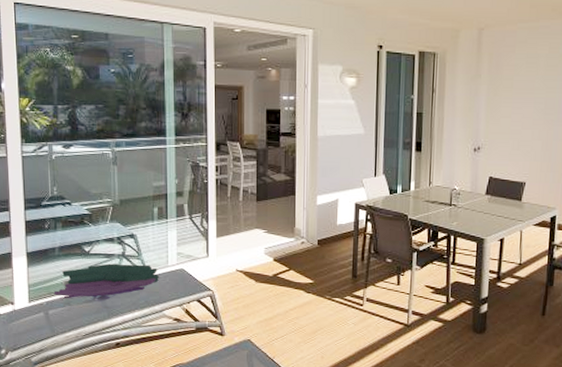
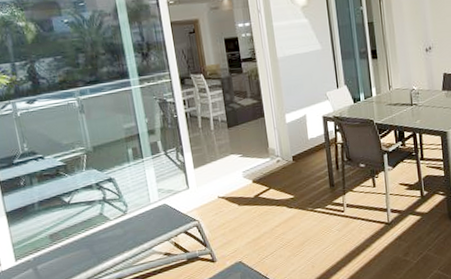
towel: present [53,263,160,297] -> none [39,205,144,251]

